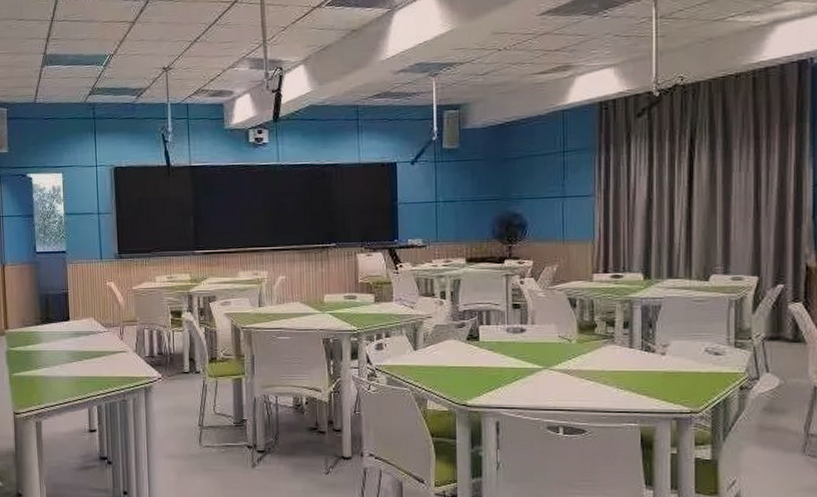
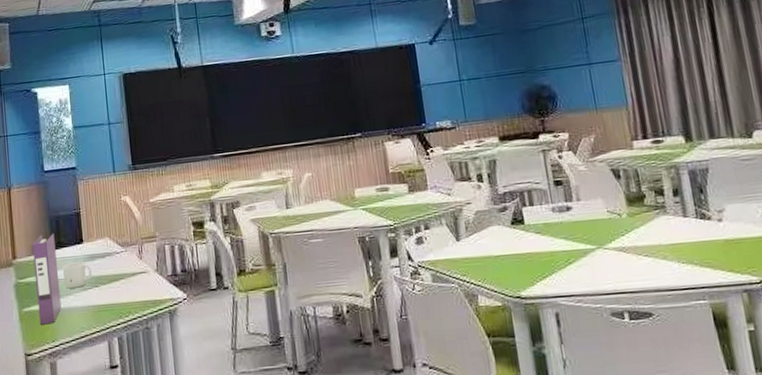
binder: none [23,309,48,389] -> present [32,233,62,325]
mug: none [49,337,77,360] -> present [62,261,92,289]

